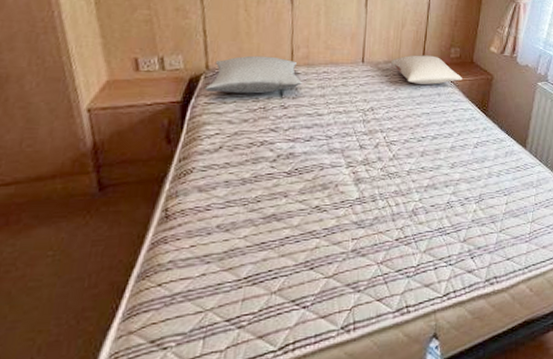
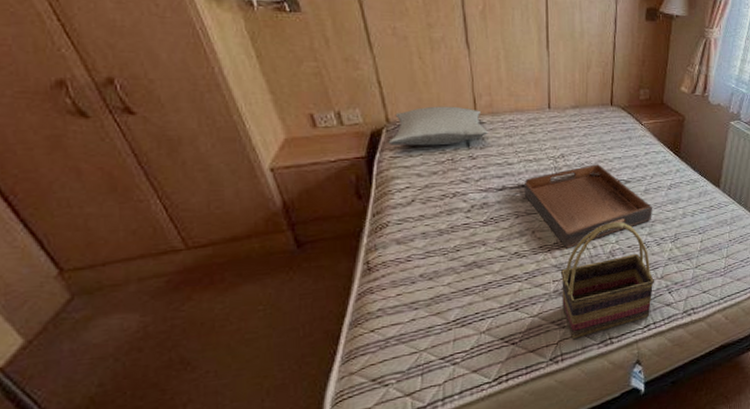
serving tray: none [330,119,459,205] -> present [523,164,653,249]
woven basket: none [359,179,457,306] -> present [560,222,655,340]
pillow: present [391,55,463,85] -> none [579,98,653,128]

